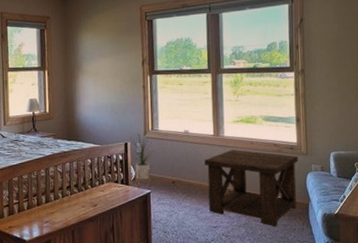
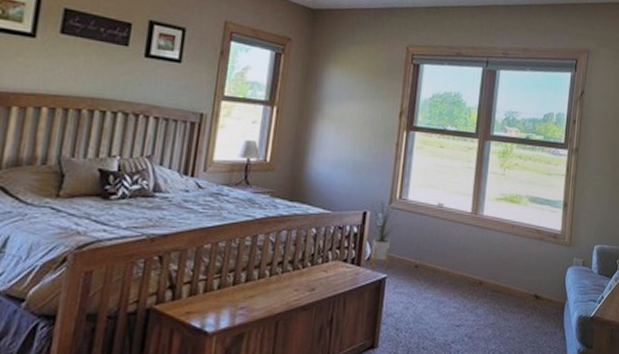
side table: present [205,149,299,226] -> none [454,231,561,328]

